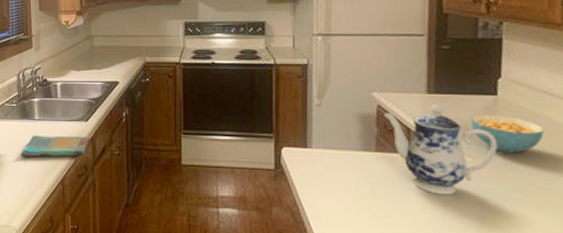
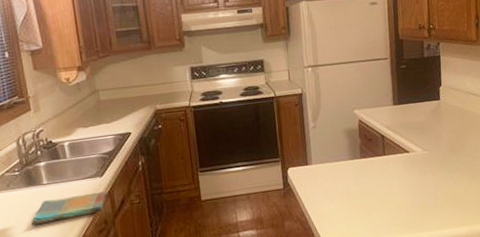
teapot: present [383,104,497,195] -> none [363,113,443,184]
cereal bowl: present [471,115,544,154] -> none [424,115,471,143]

